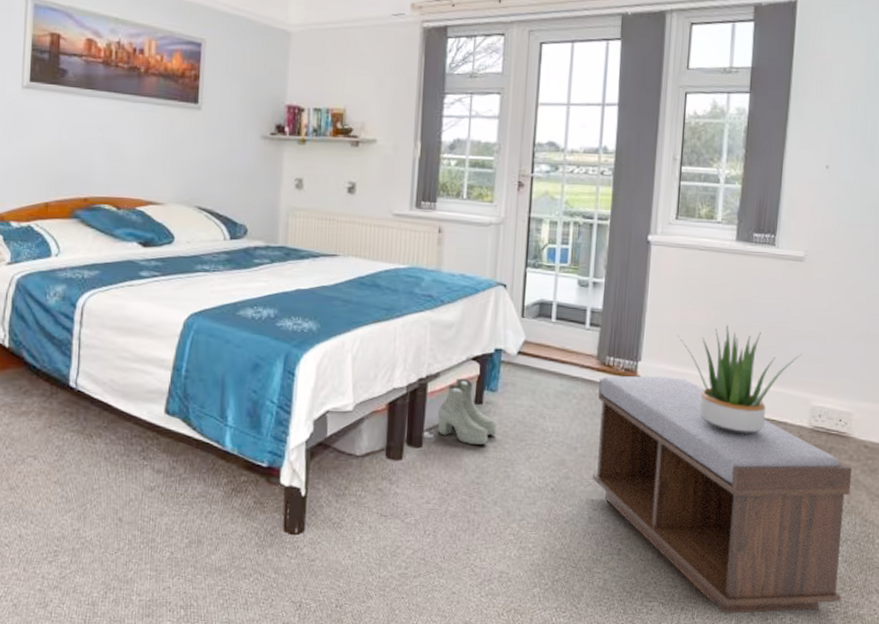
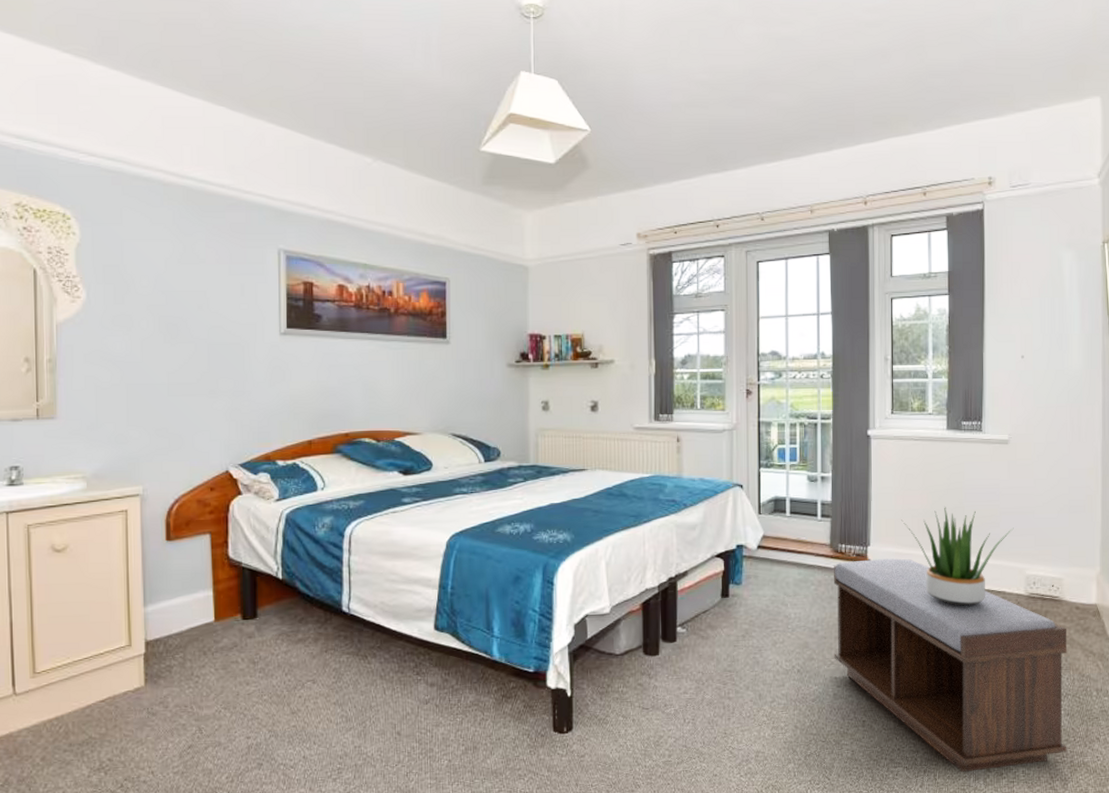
boots: present [437,378,497,445] -> none [689,574,744,635]

